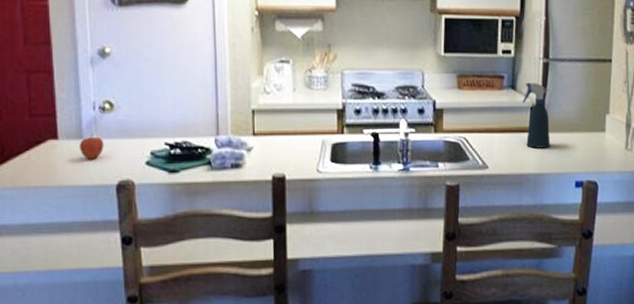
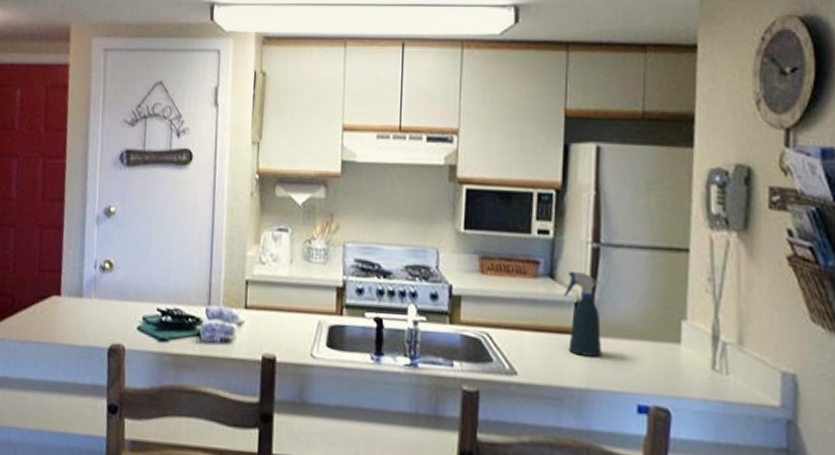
fruit: present [79,133,104,160] -> none [78,293,101,320]

